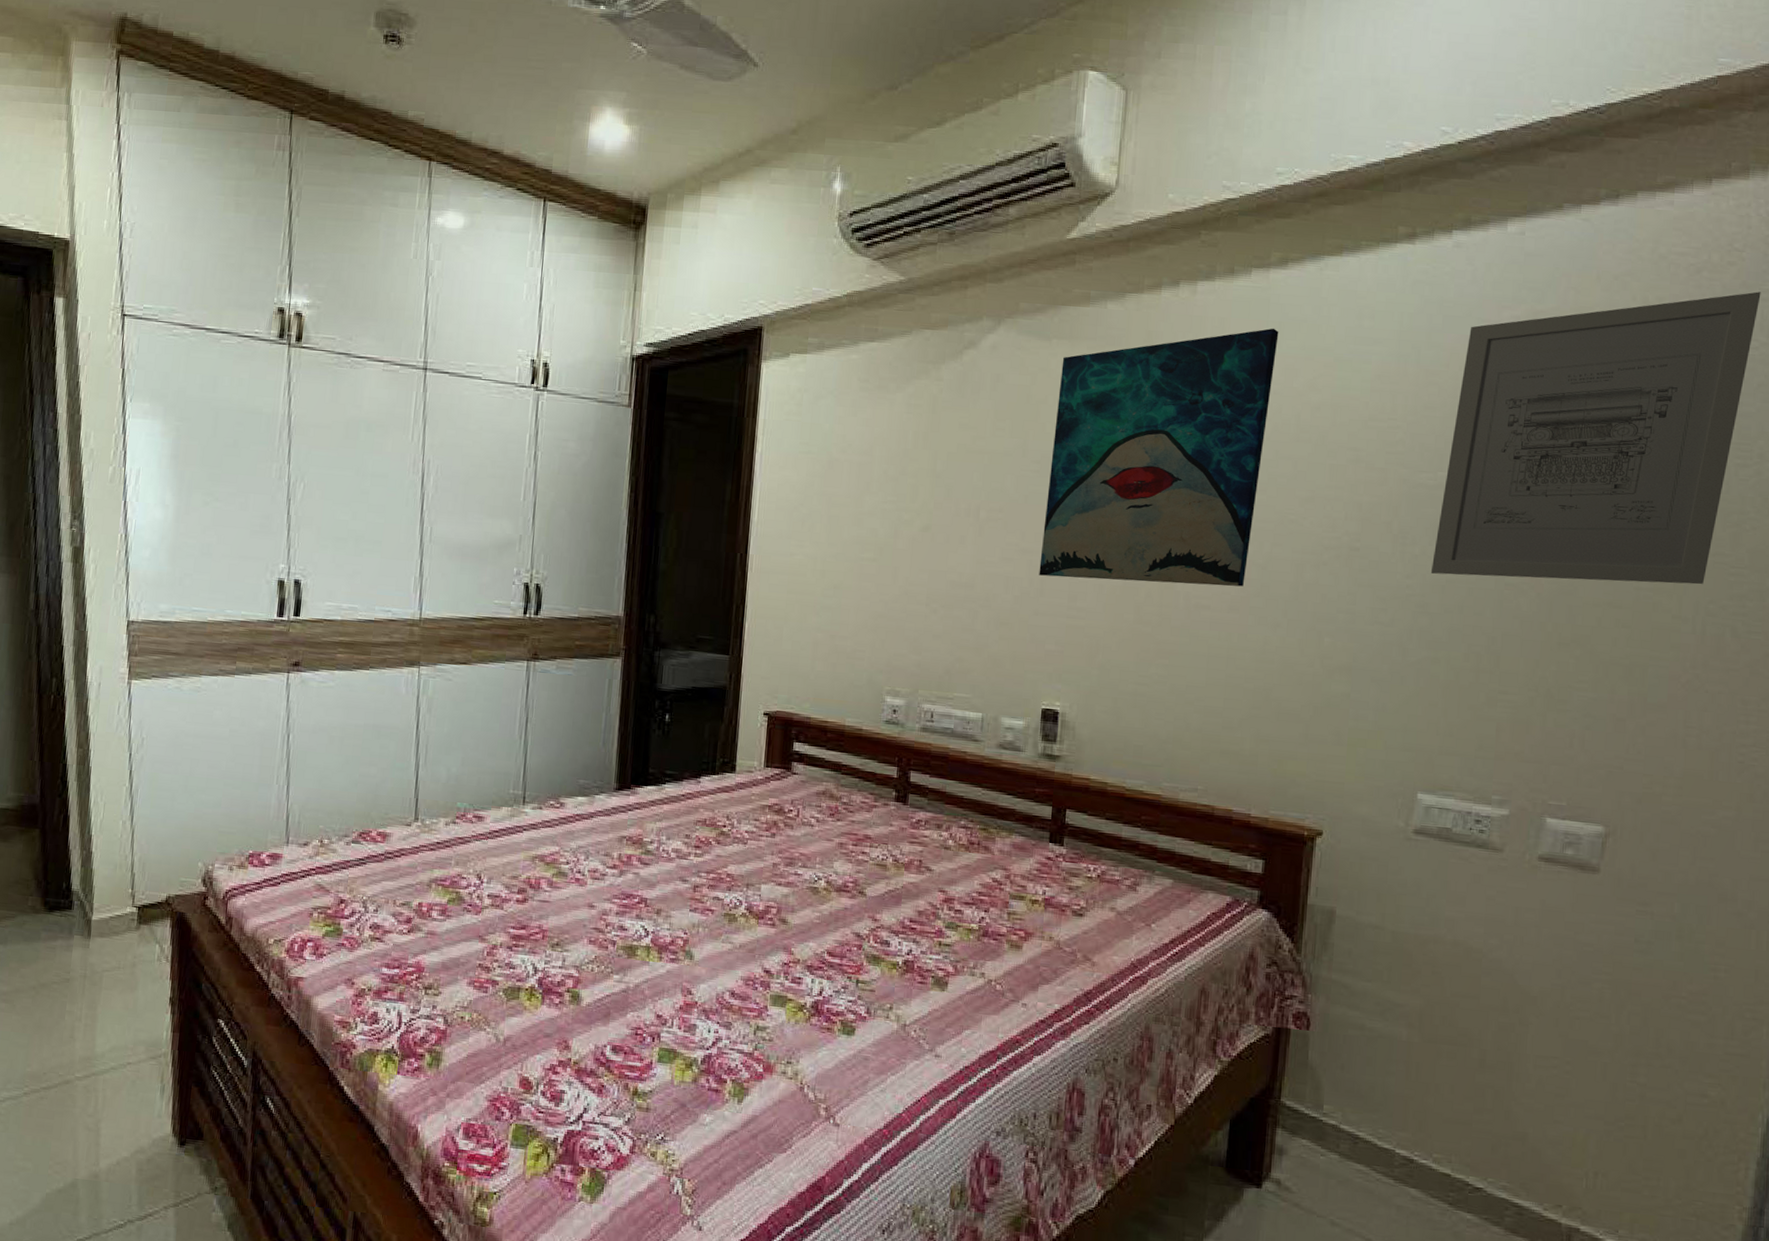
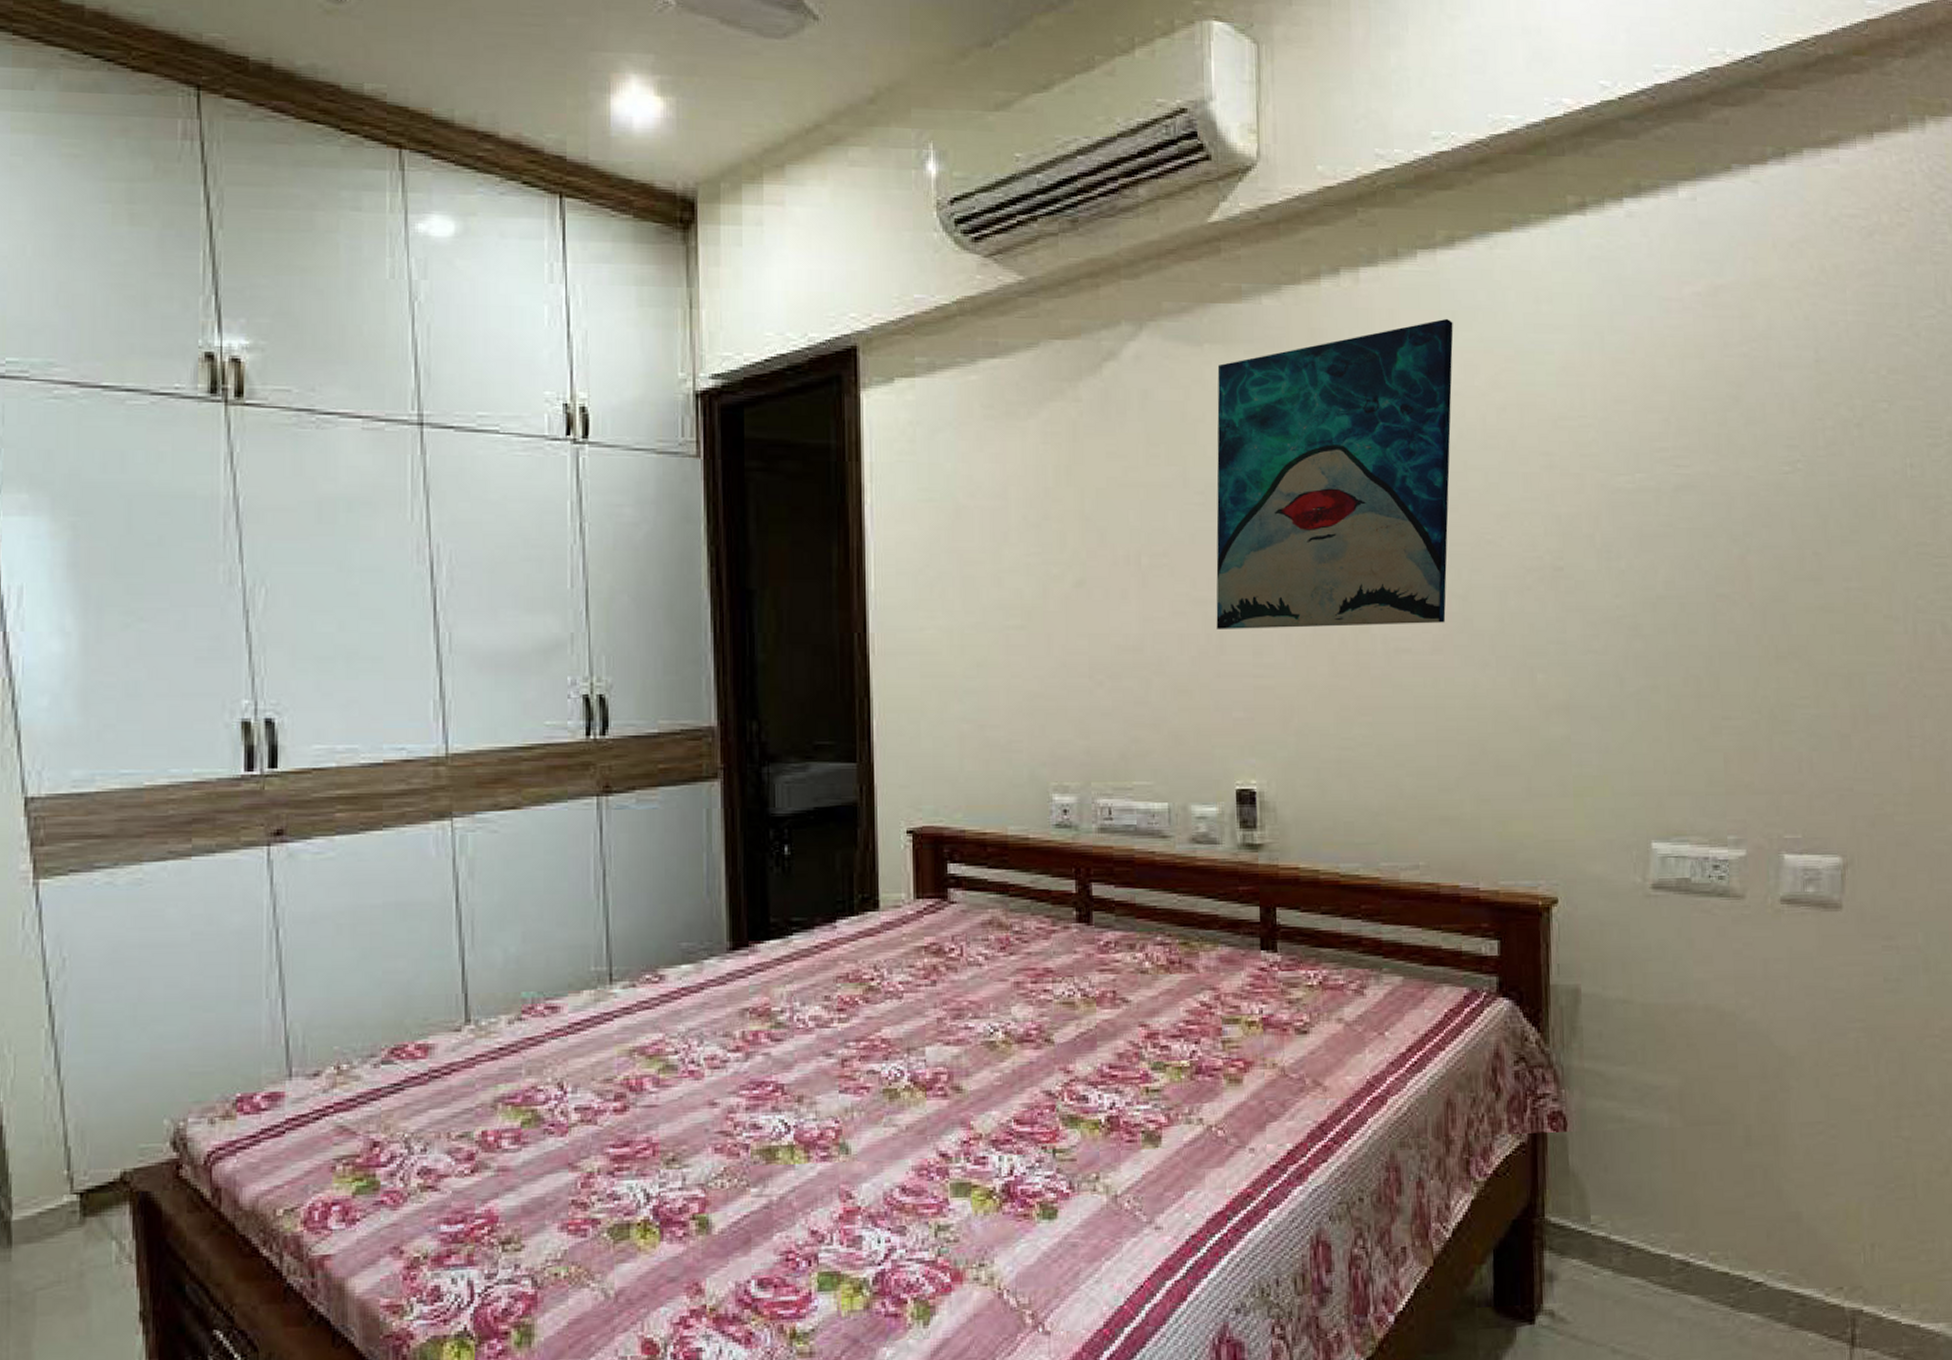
wall art: present [1430,291,1761,585] -> none [1639,254,1932,590]

